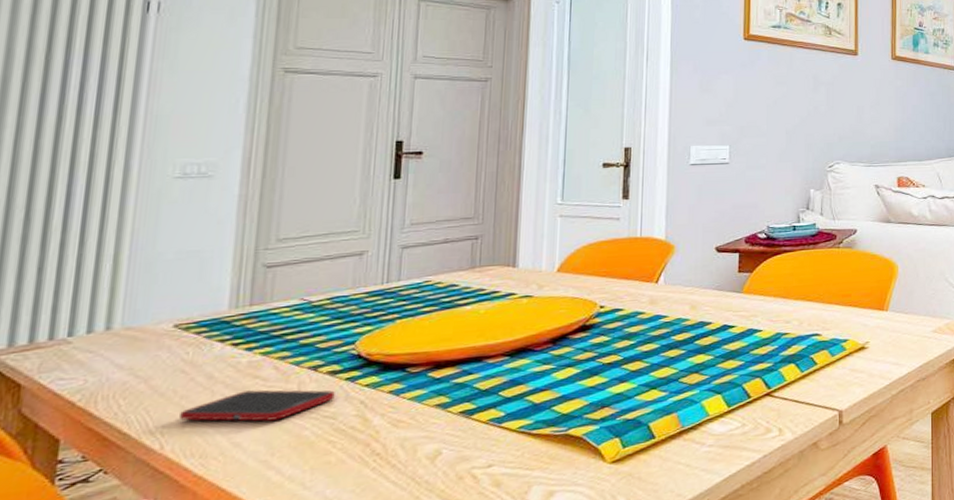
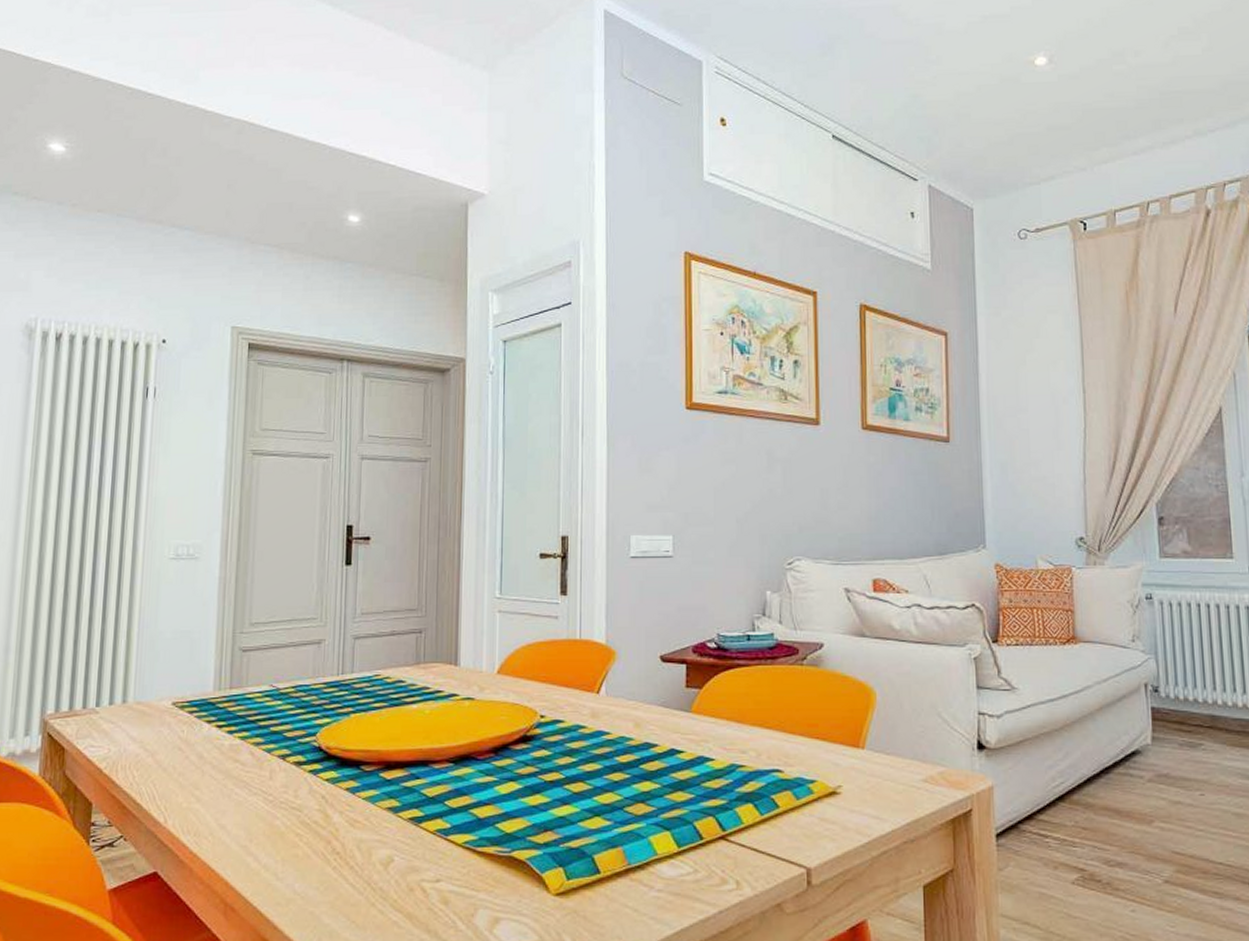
cell phone: present [179,390,335,421] -> none [178,774,300,806]

